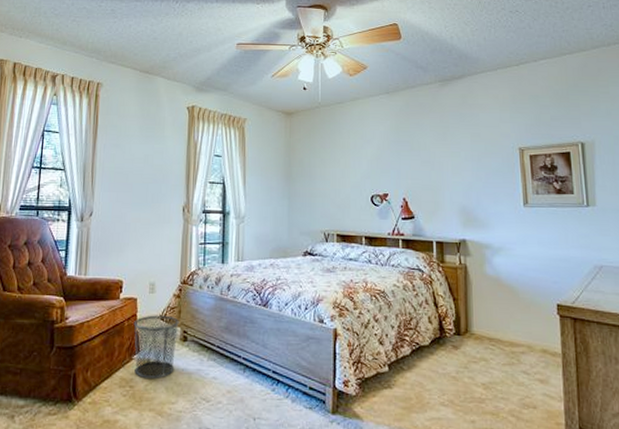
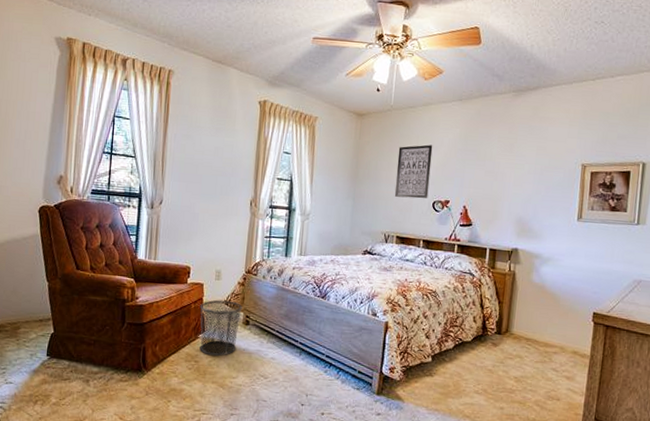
wall art: none [330,138,366,194] -> present [394,144,433,199]

